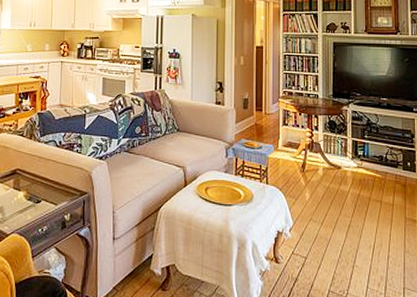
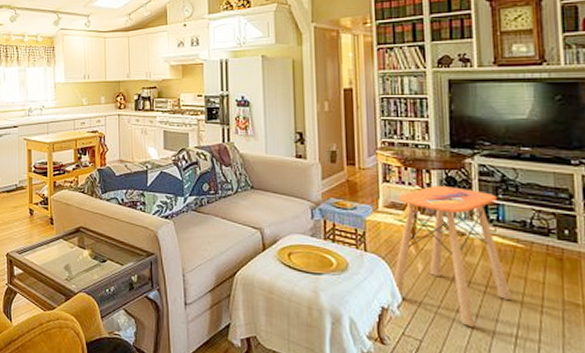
side table: none [287,127,371,243] -> present [393,185,511,327]

